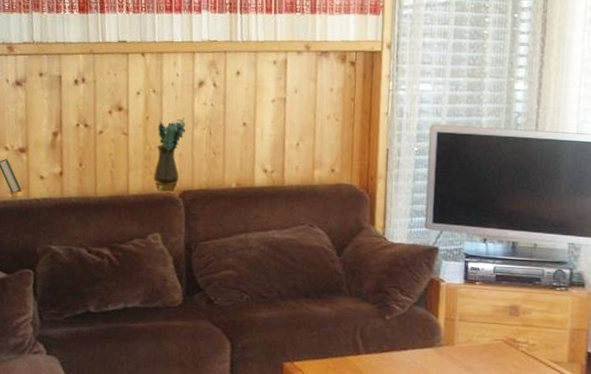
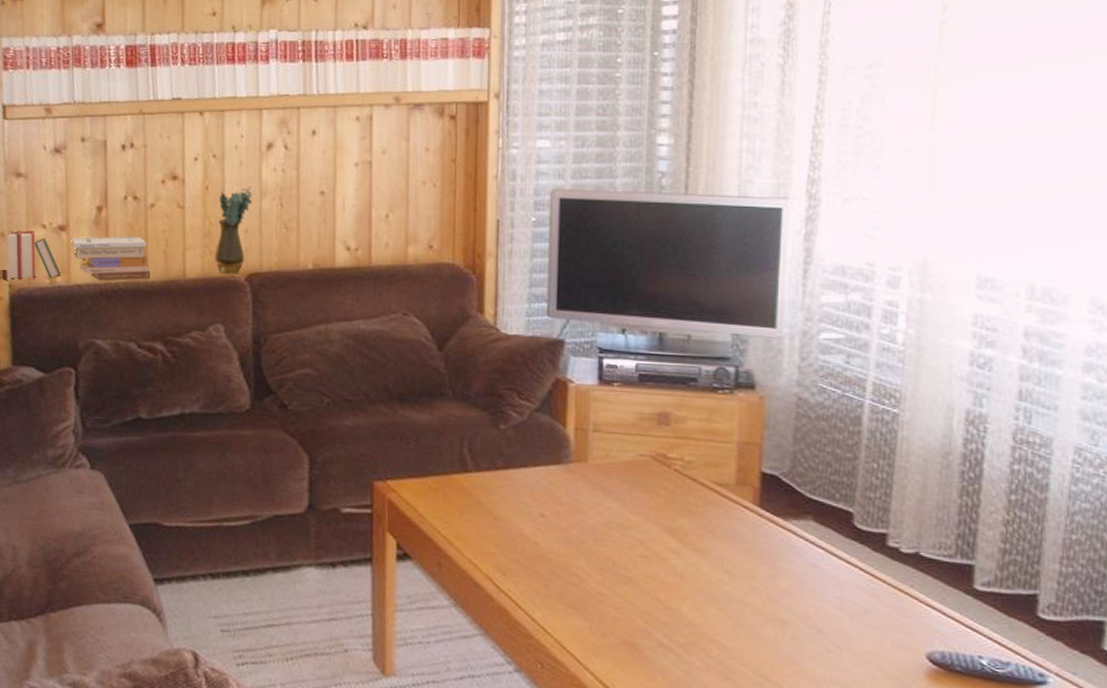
books: none [30,158,99,196] -> present [70,236,150,281]

